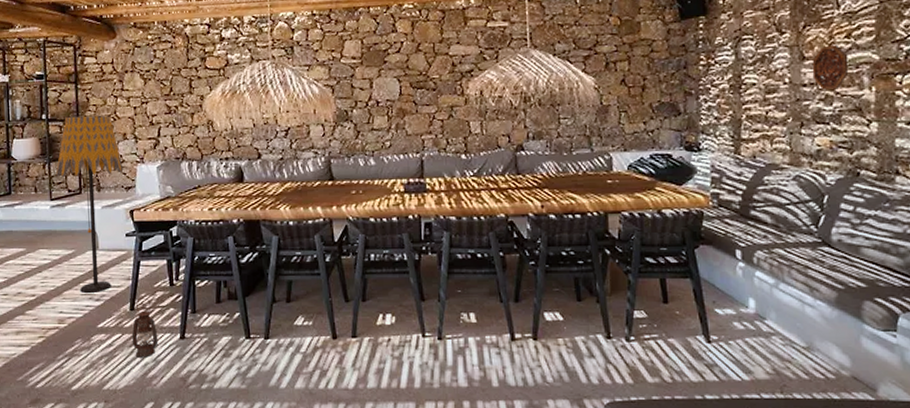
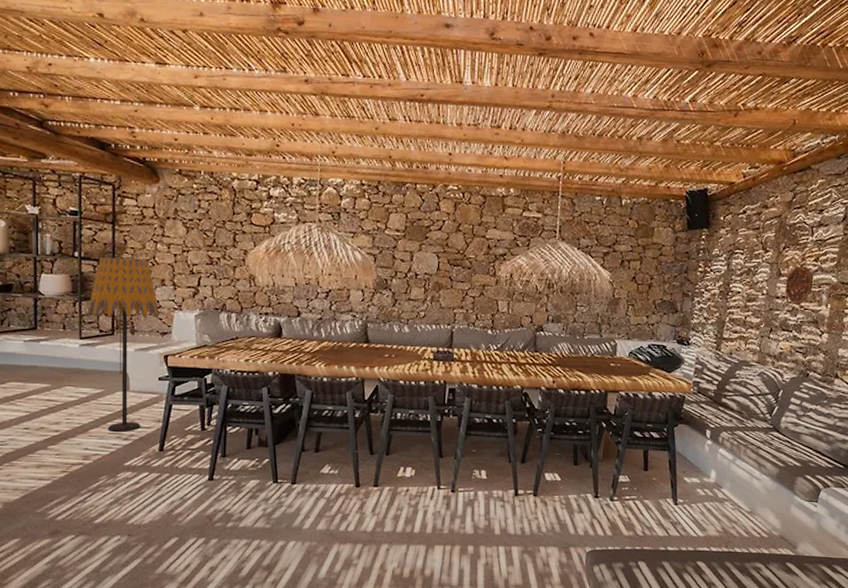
lantern: present [131,298,158,358] -> none [159,440,186,496]

